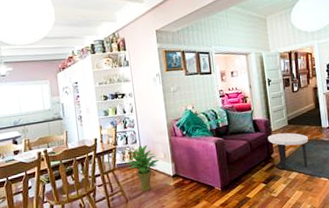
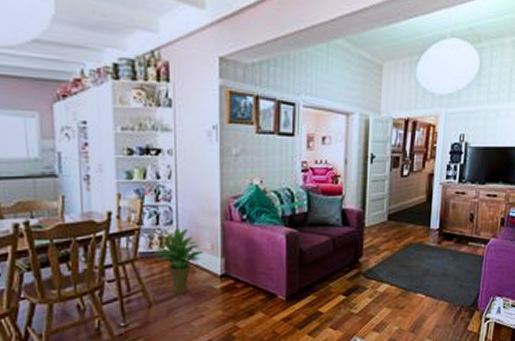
side table: present [267,132,309,169] -> none [358,231,411,279]

